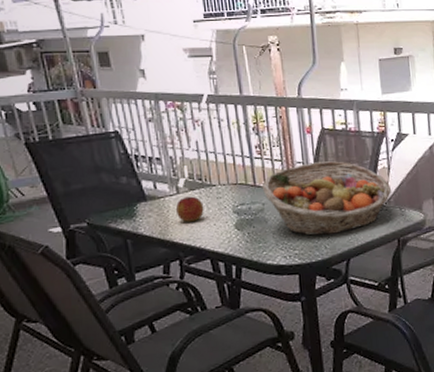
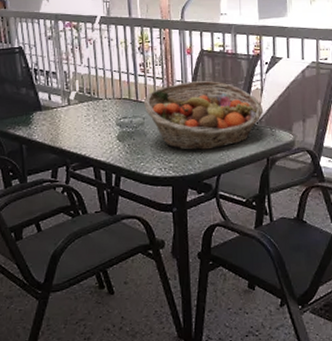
apple: present [176,196,204,222] -> none [67,108,91,132]

